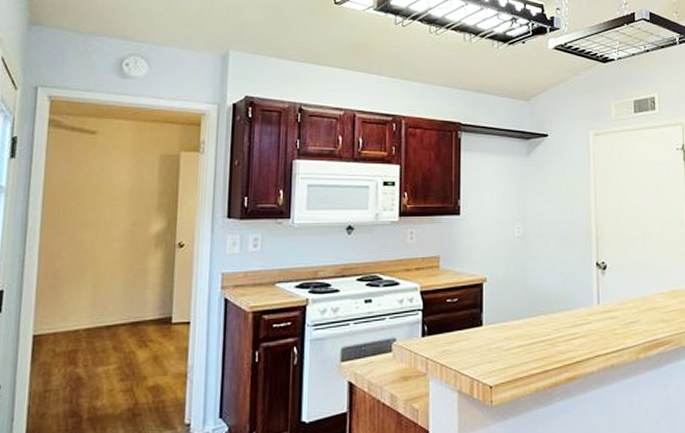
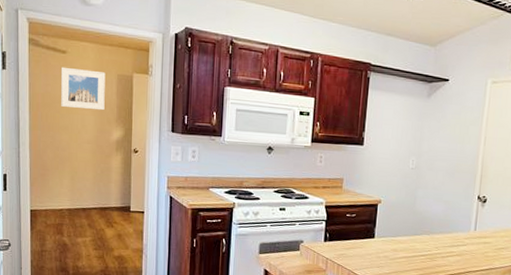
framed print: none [85,150,145,199] -> present [60,67,106,111]

